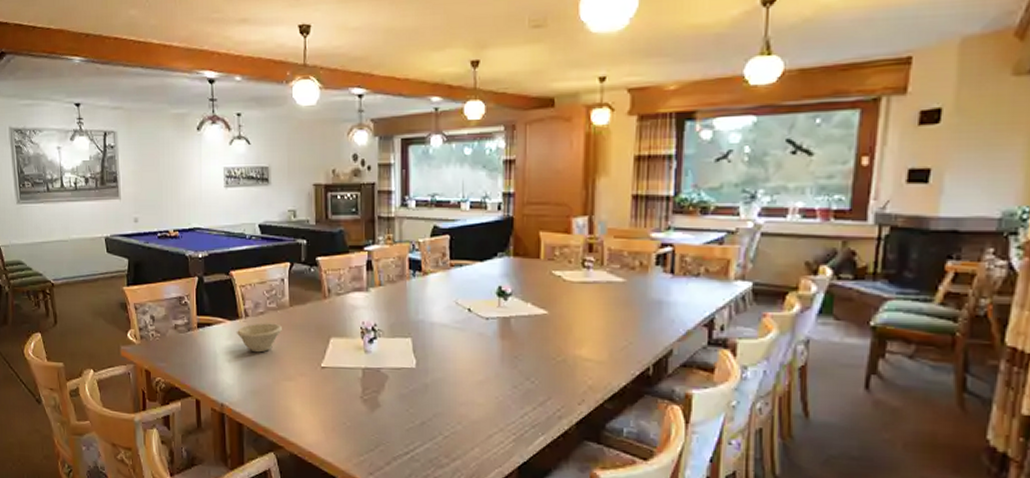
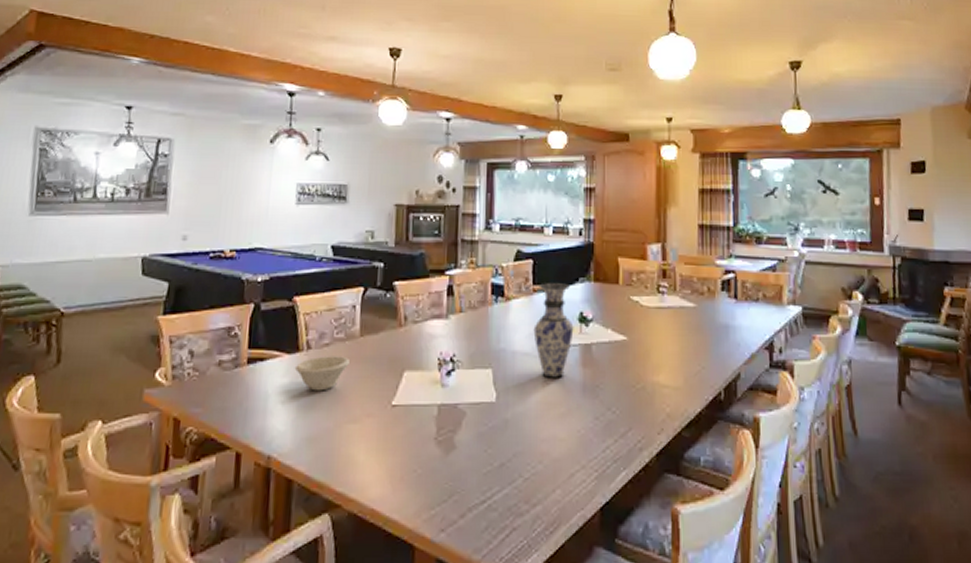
vase: none [451,258,492,349] -> present [533,283,574,378]

